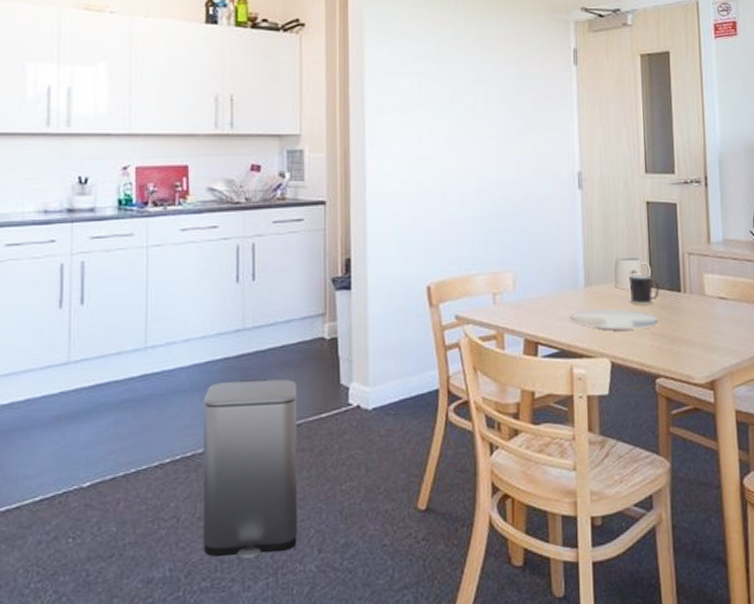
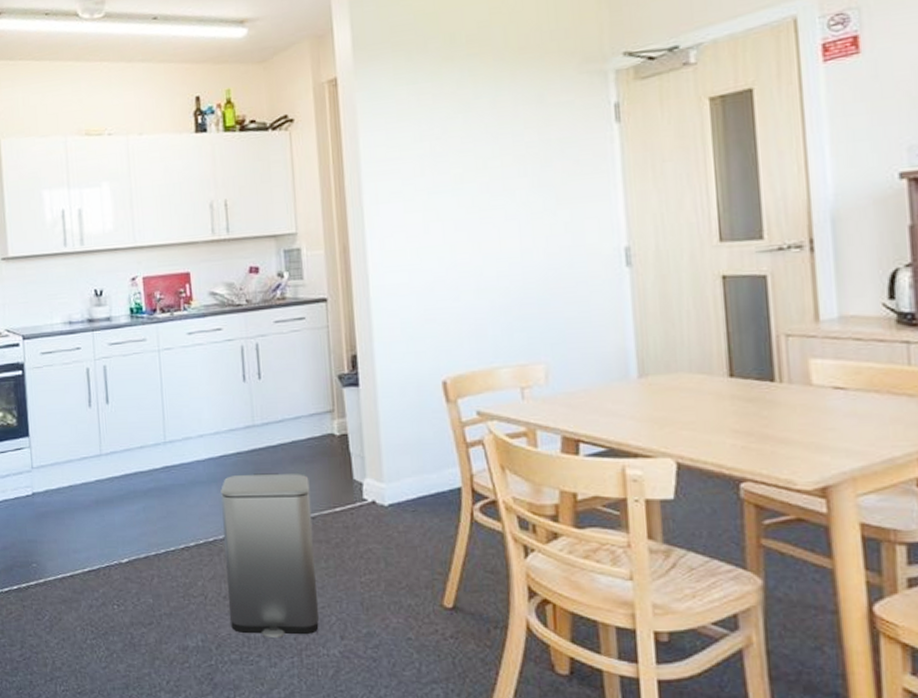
plate: present [569,308,659,331] -> none [619,402,744,428]
mug: present [613,256,651,291] -> none [677,341,731,382]
mug: present [629,274,659,306] -> none [699,362,743,398]

